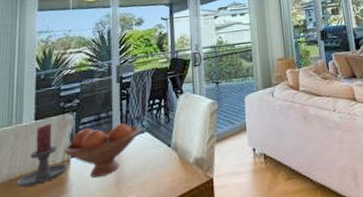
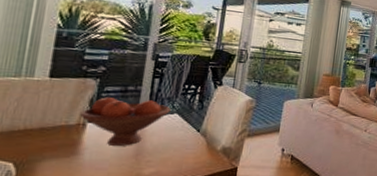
candle holder: present [16,124,68,188] -> none [19,84,83,142]

